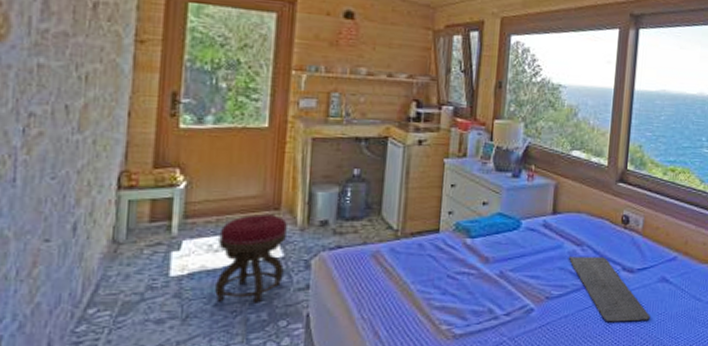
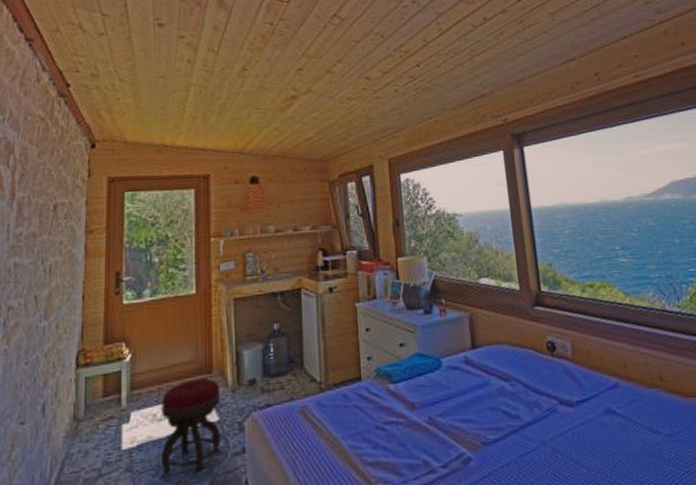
bath mat: present [569,256,650,322] -> none [499,391,604,468]

